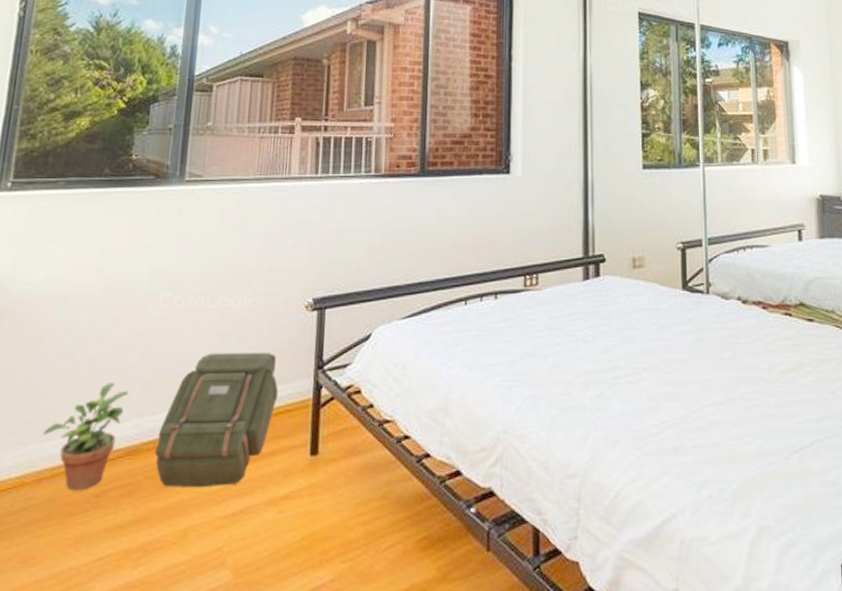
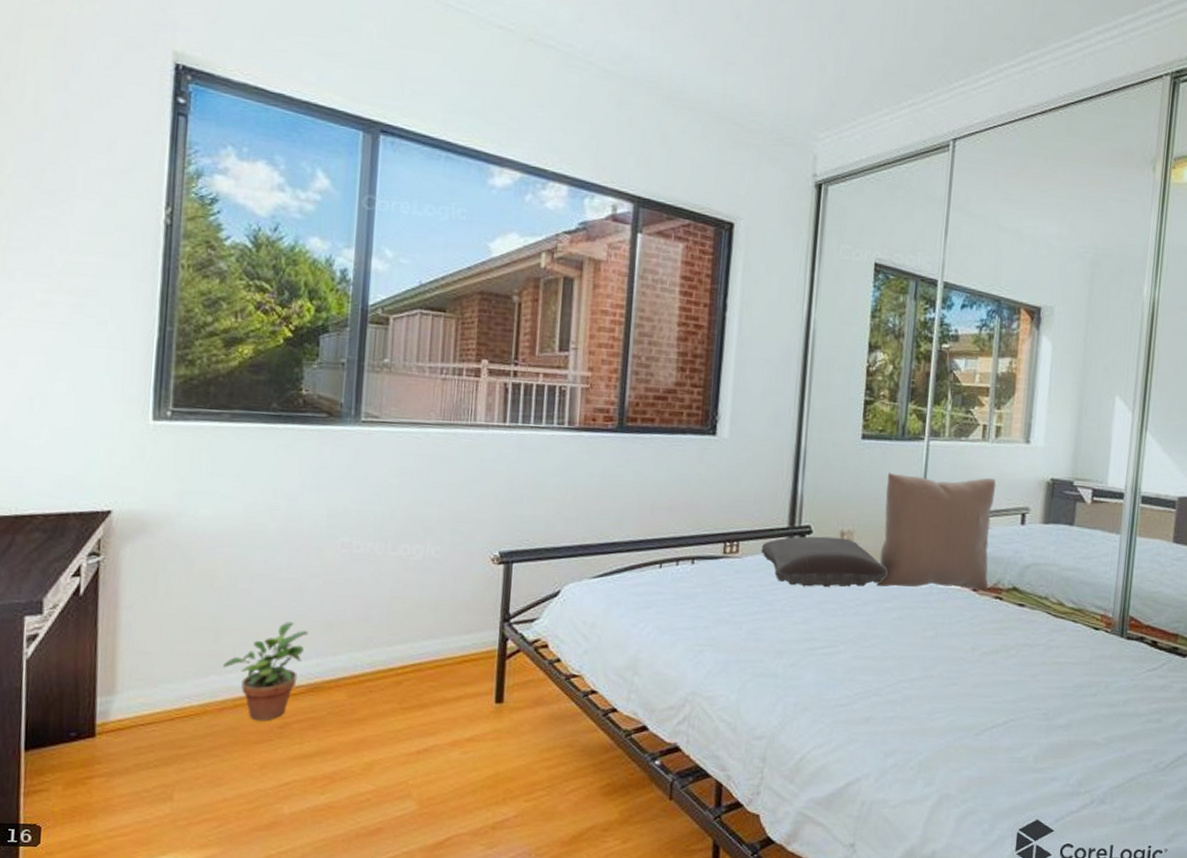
backpack: present [154,353,279,487] -> none [337,599,463,726]
pillow: none [559,264,680,315] -> present [761,536,888,588]
pillow: none [669,198,777,311] -> present [876,472,996,592]

